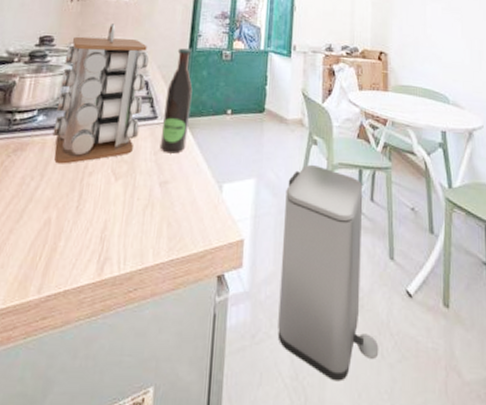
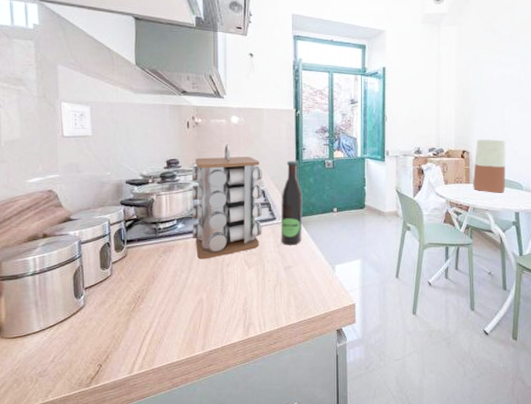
pedal bin: present [277,165,379,382] -> none [385,246,463,392]
vase: none [392,40,429,106] -> present [473,140,506,193]

